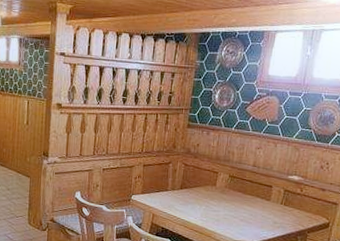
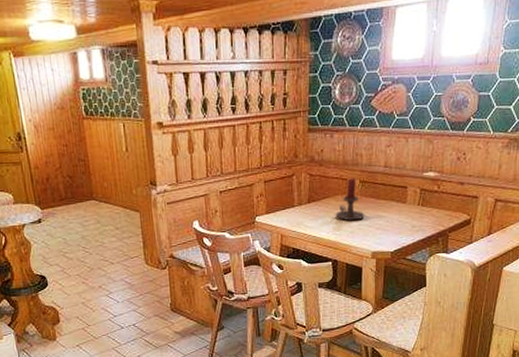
candle holder: none [204,172,231,211] -> present [335,178,365,221]

